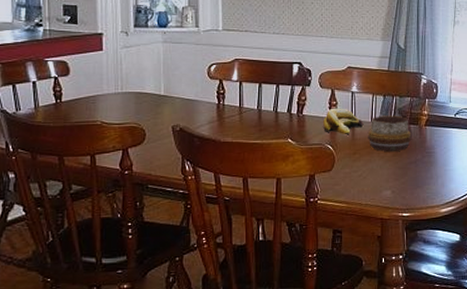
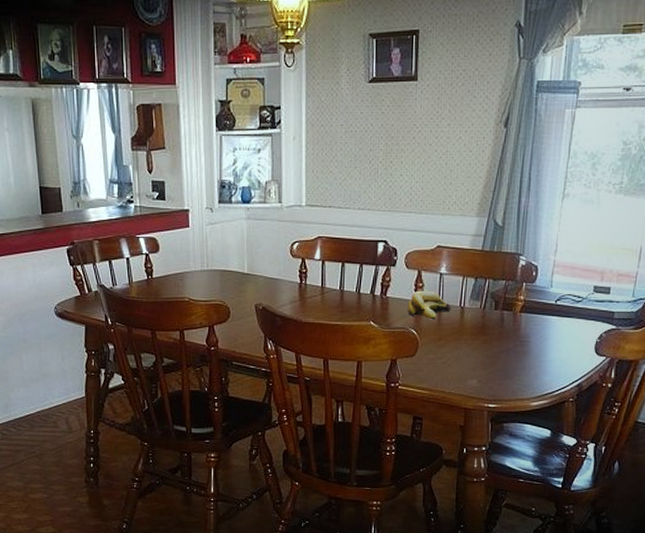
decorative bowl: present [367,115,412,151] -> none [455,300,504,338]

